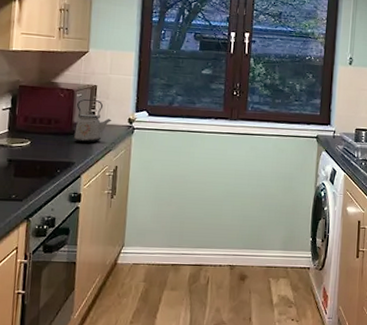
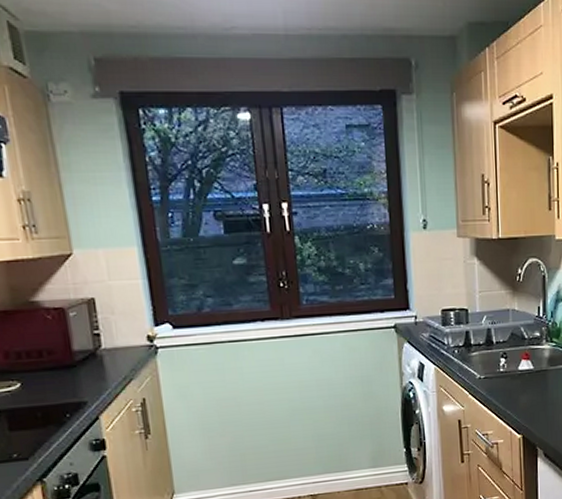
kettle: present [74,98,112,143] -> none [72,316,125,375]

